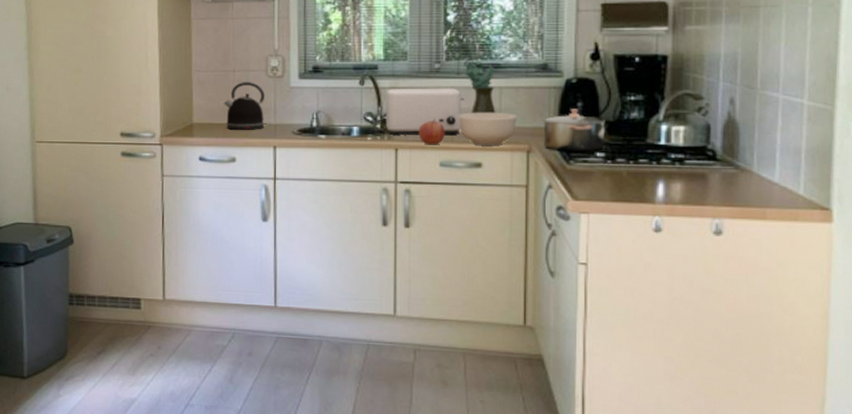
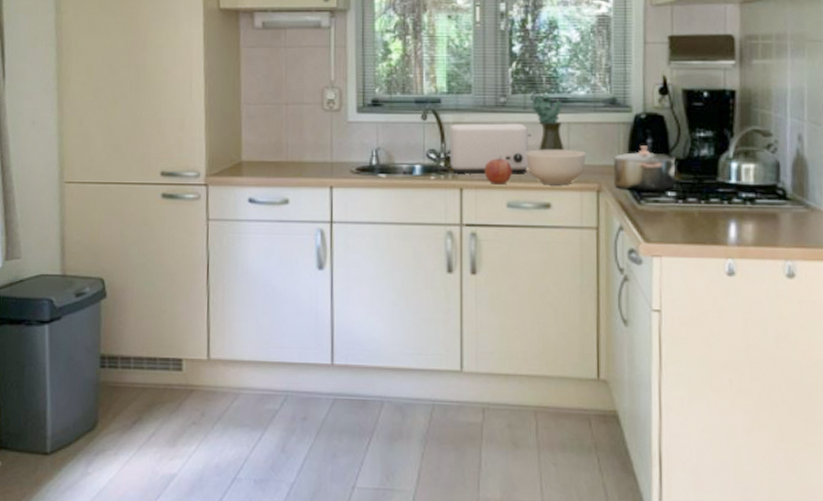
kettle: present [223,82,267,130] -> none [275,116,323,169]

